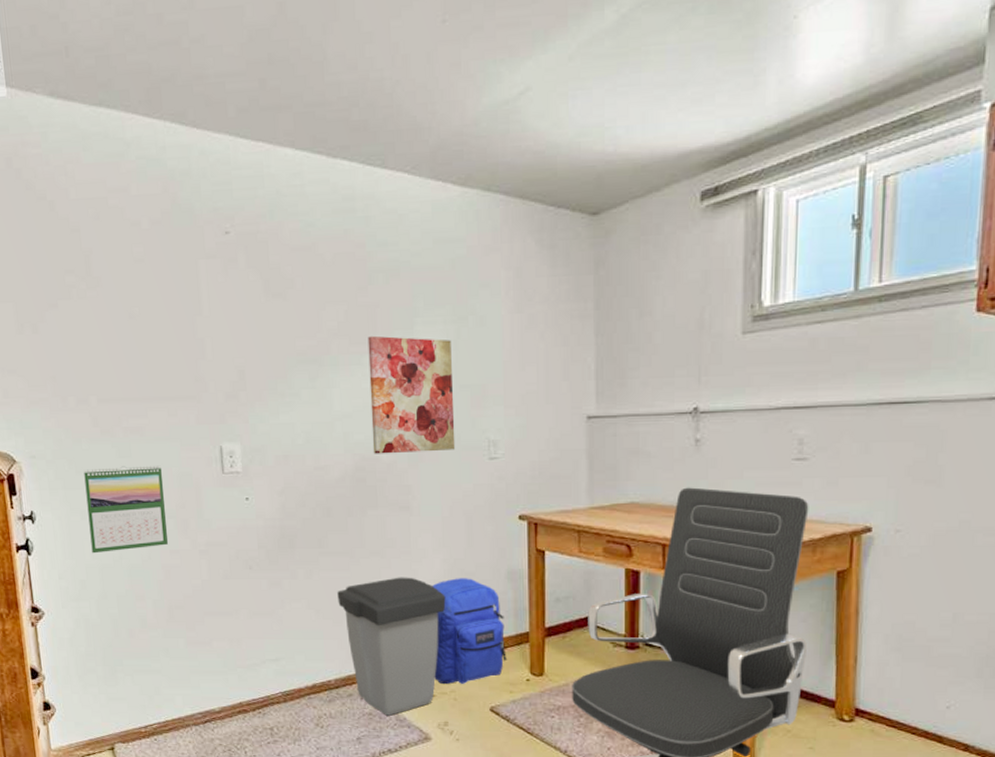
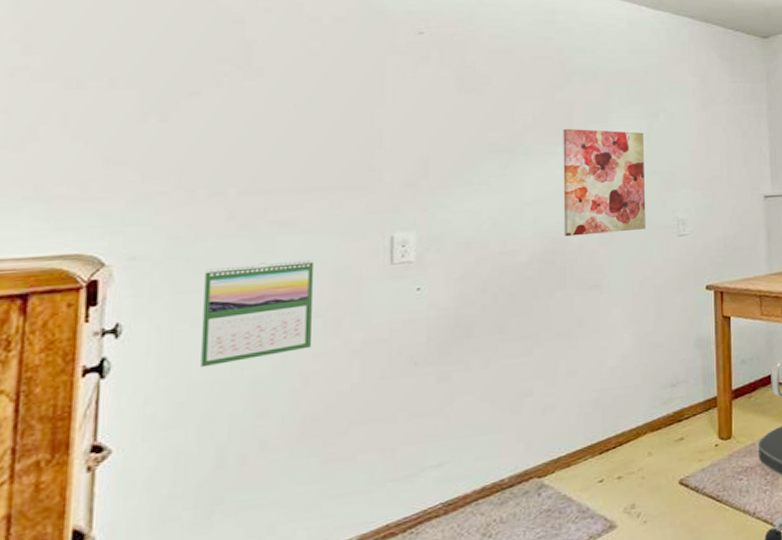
trash can: present [337,577,446,716] -> none [517,355,635,509]
backpack: present [432,578,508,684] -> none [621,350,697,463]

